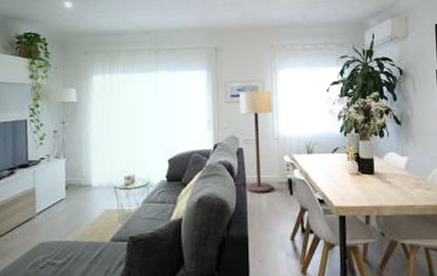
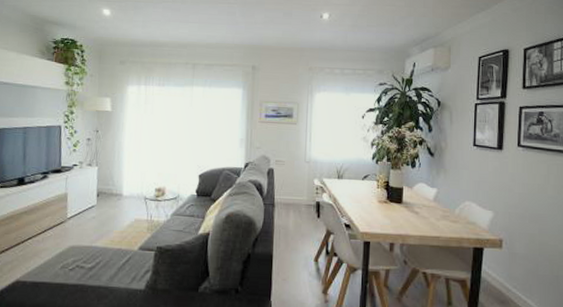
floor lamp: present [240,90,272,193] -> none [273,112,306,214]

